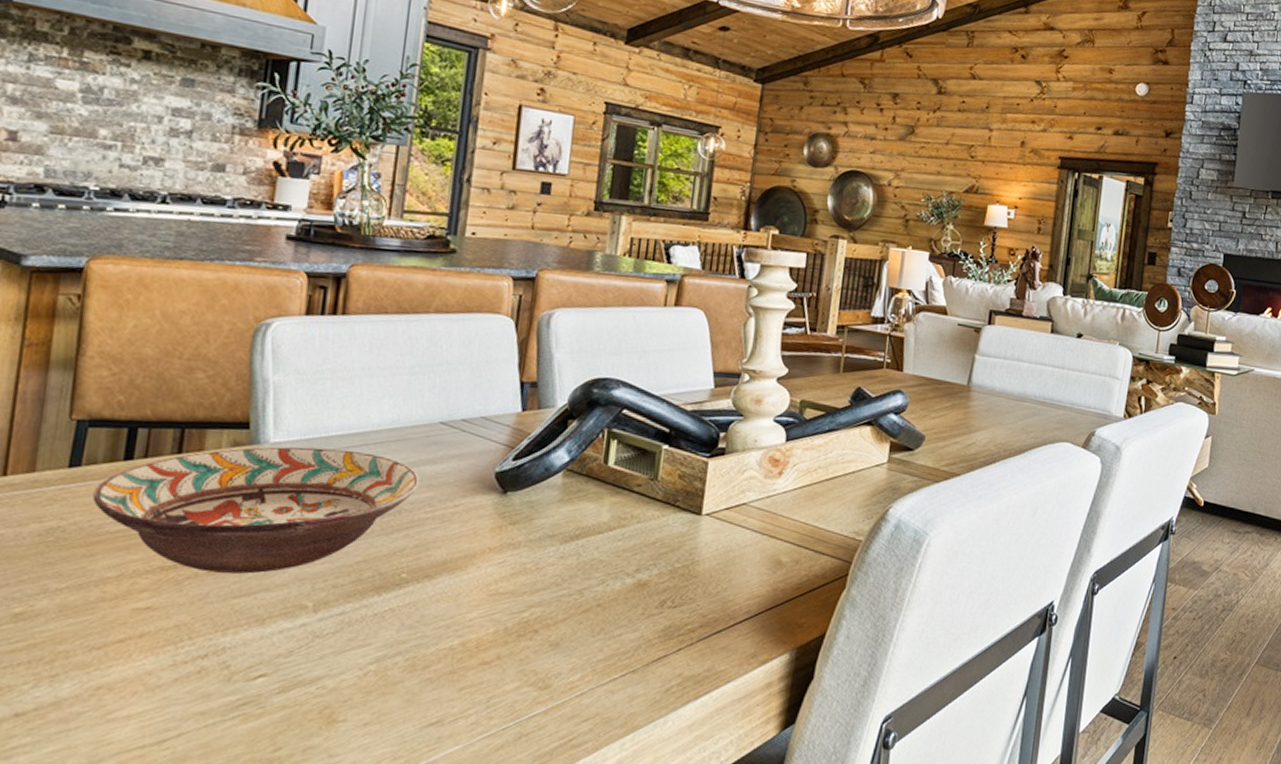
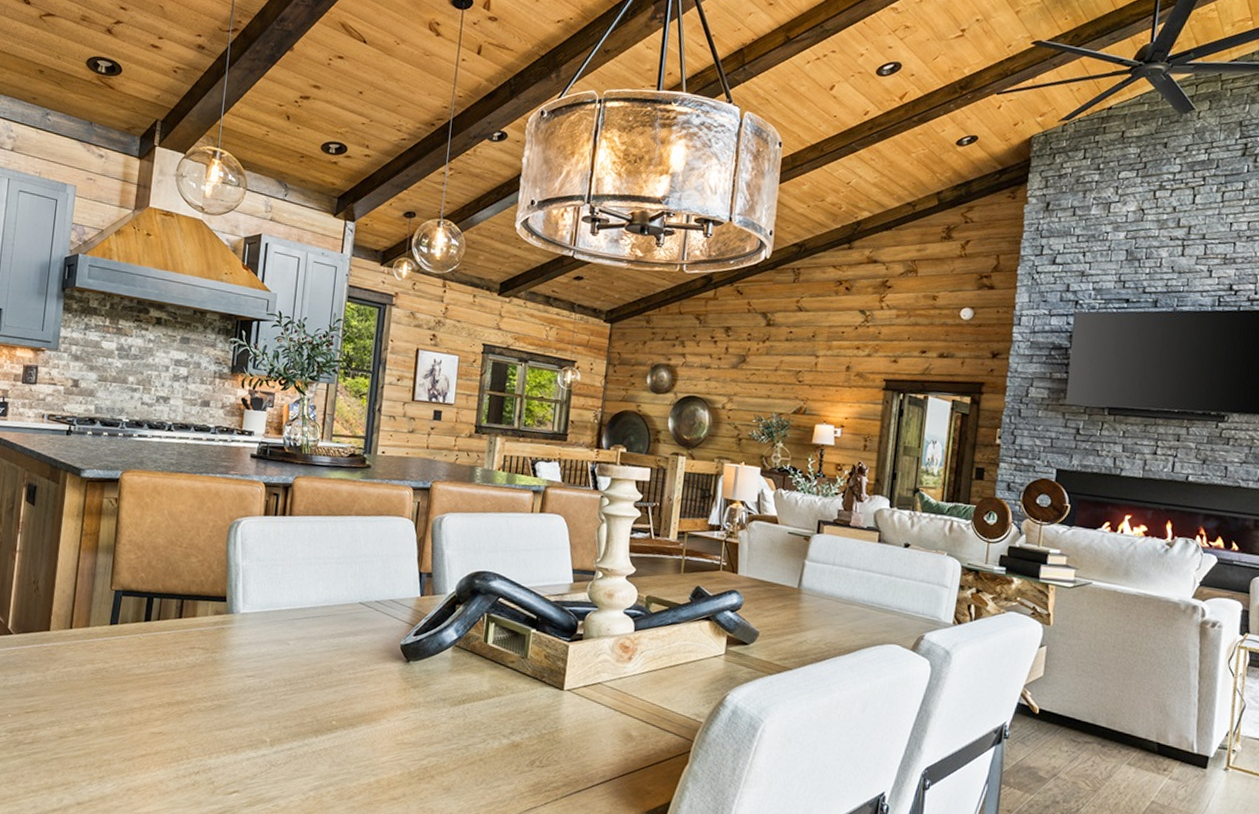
decorative bowl: present [92,447,420,574] -> none [125,616,345,713]

